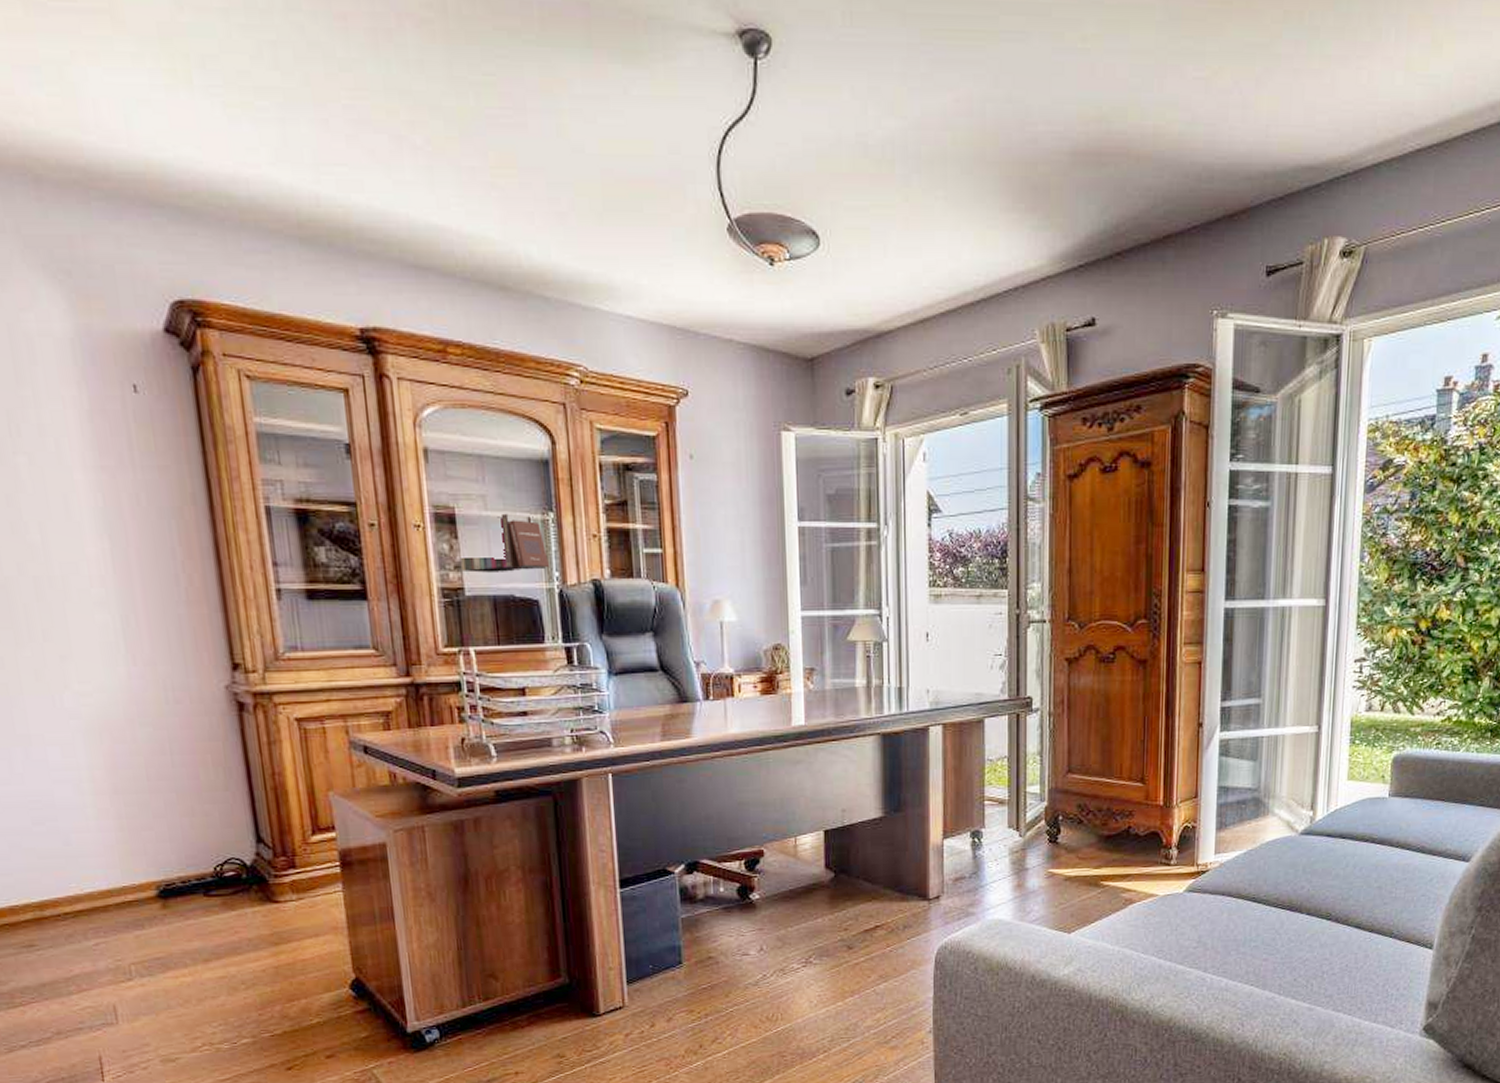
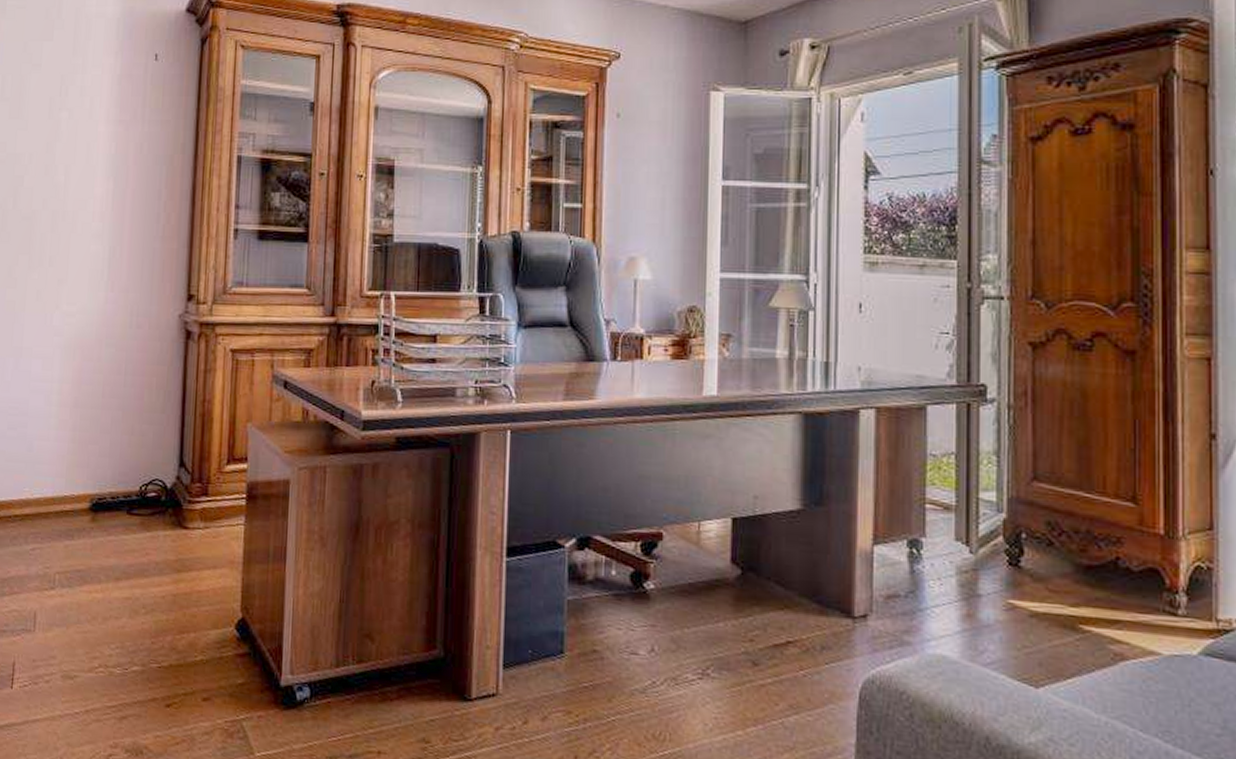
books: present [459,513,550,573] -> none [392,166,474,221]

